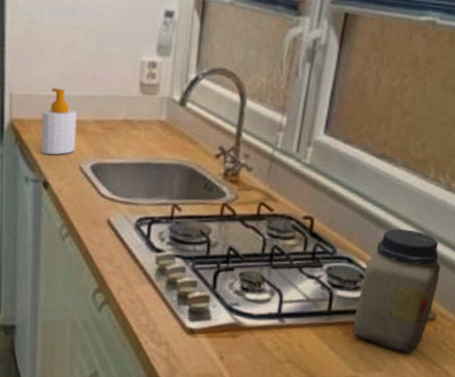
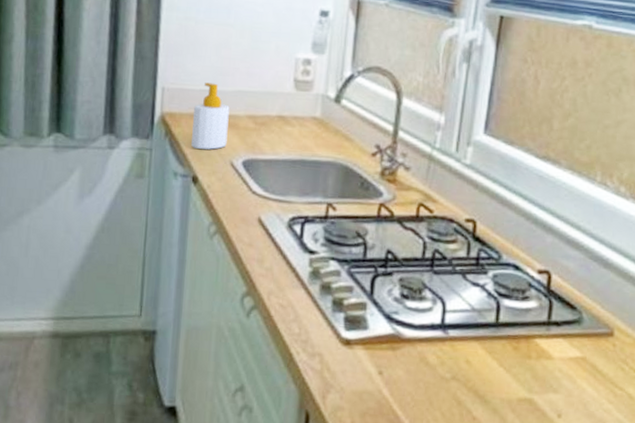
jar: present [353,229,441,354] -> none [523,234,615,374]

